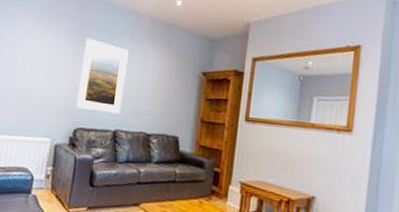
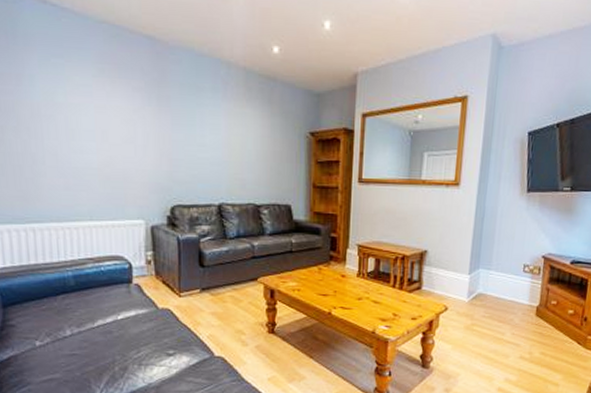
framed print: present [76,38,129,115] -> none [167,96,223,186]

